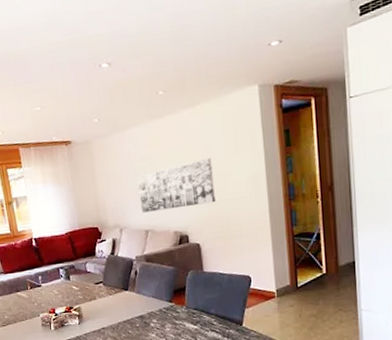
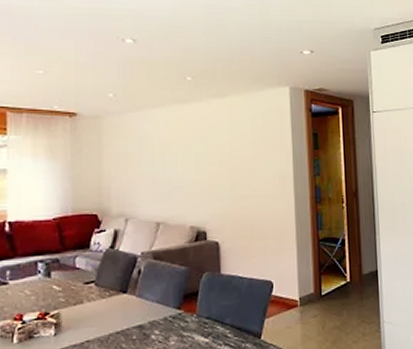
wall art: present [137,158,215,213] -> none [153,151,239,202]

